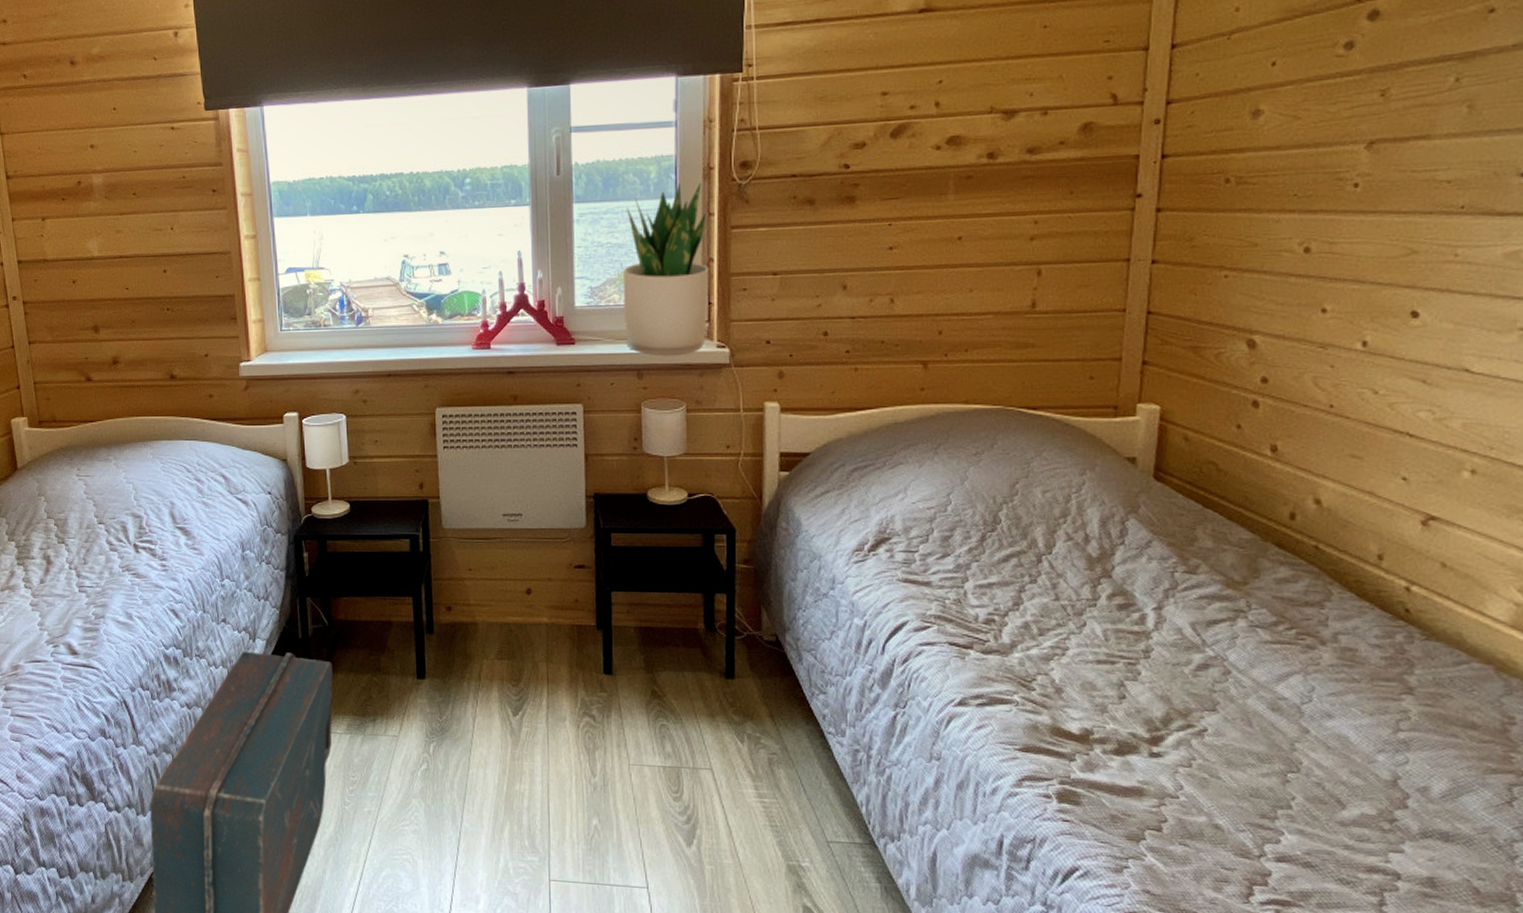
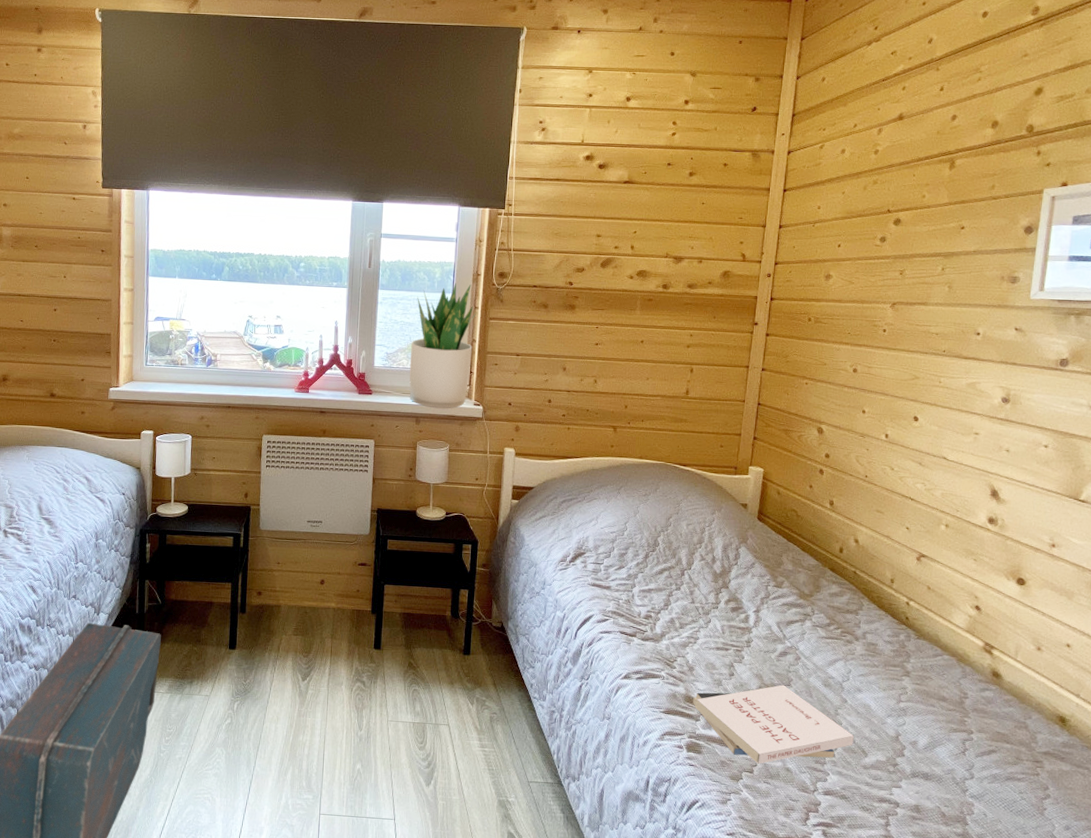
books: none [1064,709,1322,820] -> present [693,685,854,764]

